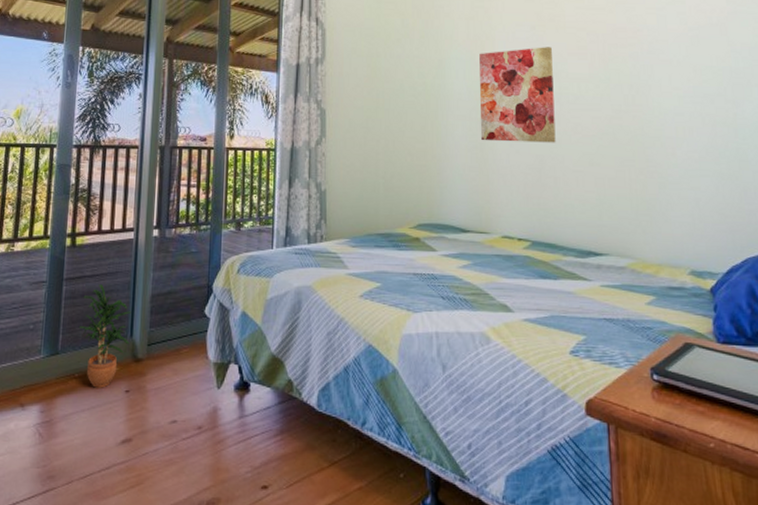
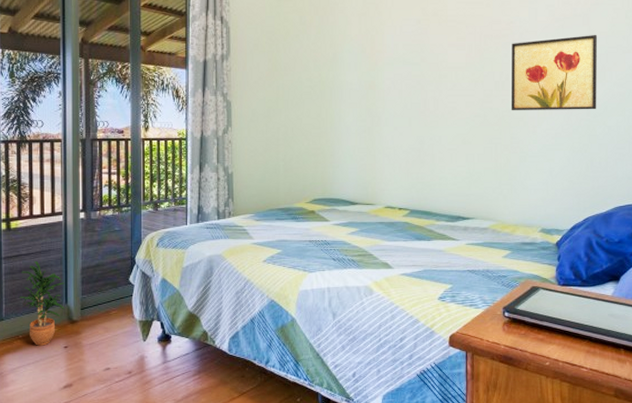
wall art: present [479,47,556,143] -> none [369,39,434,126]
wall art: none [640,45,746,131] -> present [512,34,597,111]

